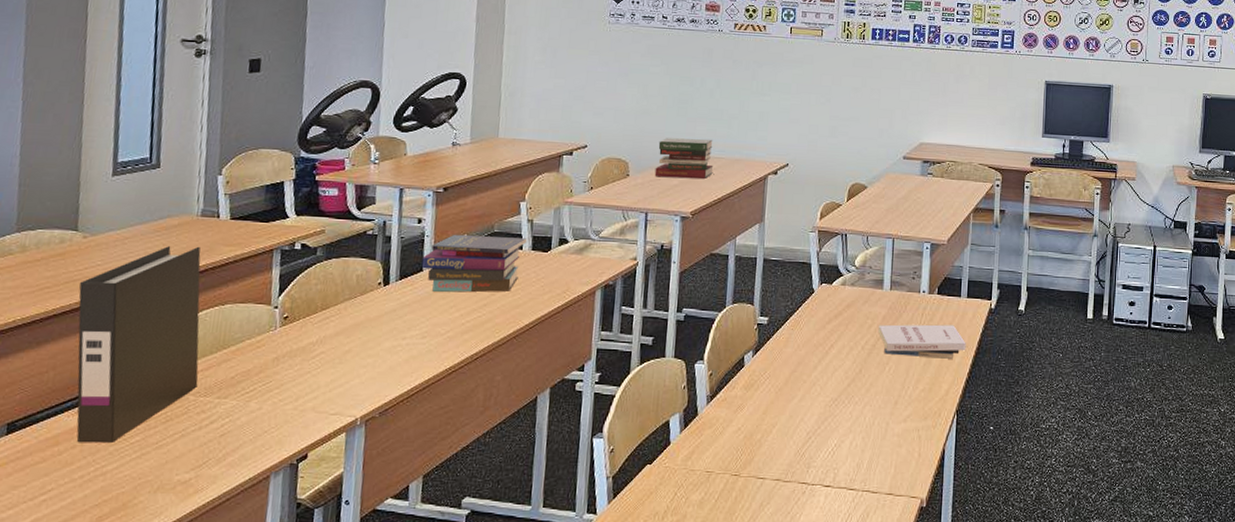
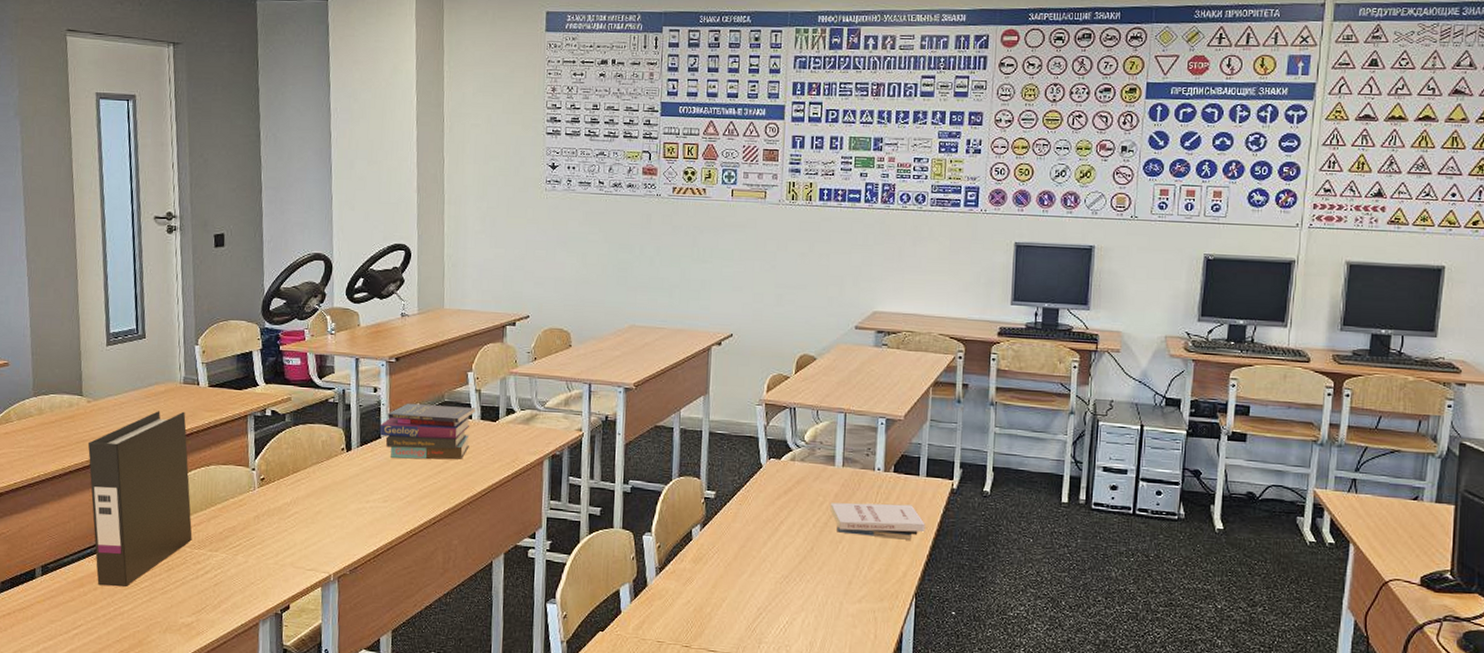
books: present [654,138,714,178] -> none [596,308,656,349]

